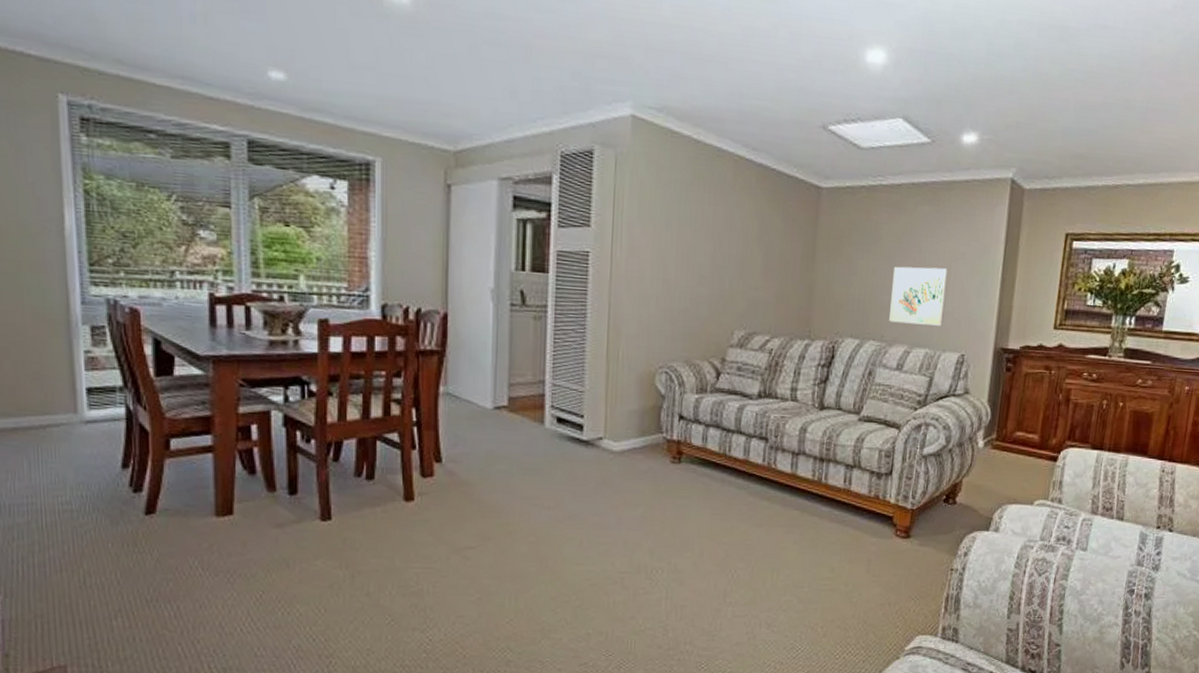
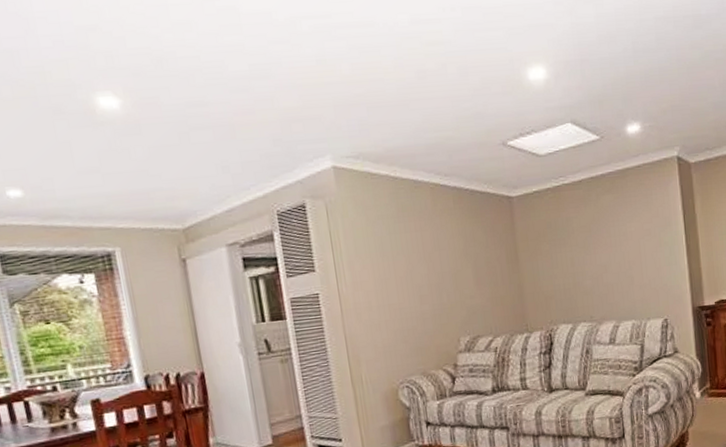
wall art: present [889,266,949,326] -> none [590,246,643,303]

